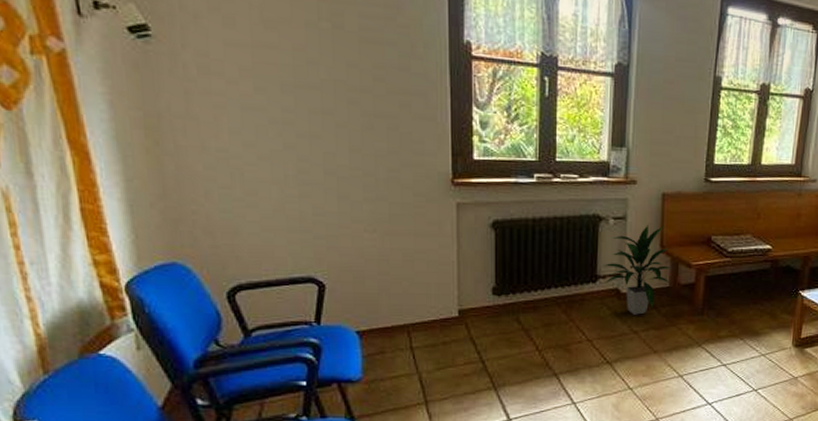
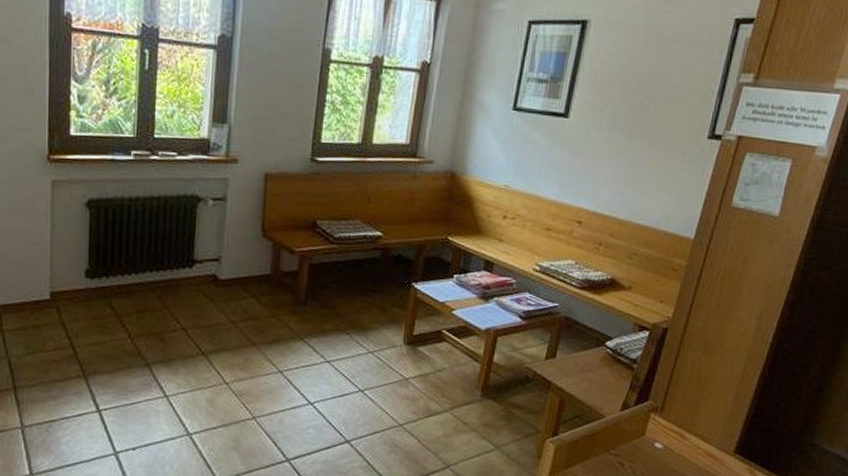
indoor plant: present [602,225,672,315] -> none [199,207,273,304]

